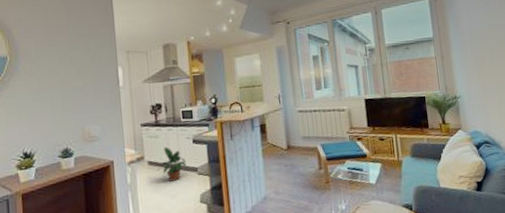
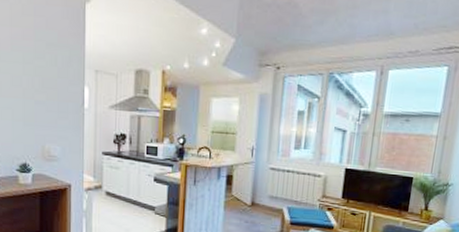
potted plant: present [158,147,187,182] -> none [115,180,145,216]

